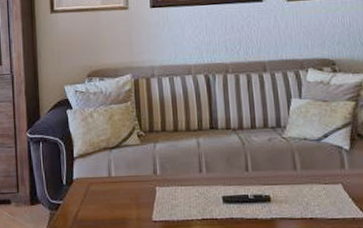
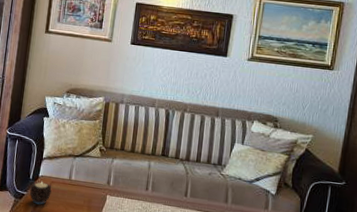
candle: none [65,186,91,213] -> present [29,182,52,205]

